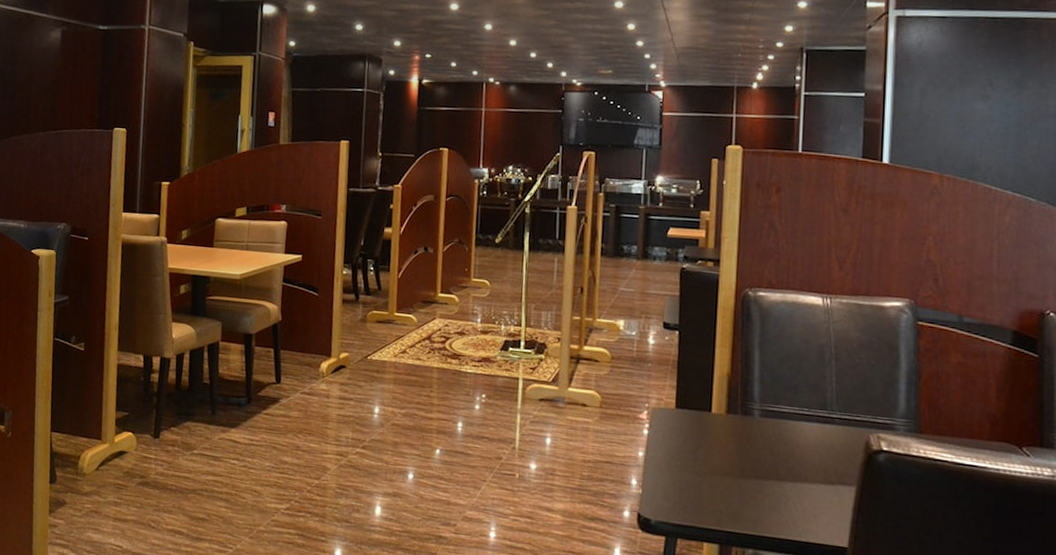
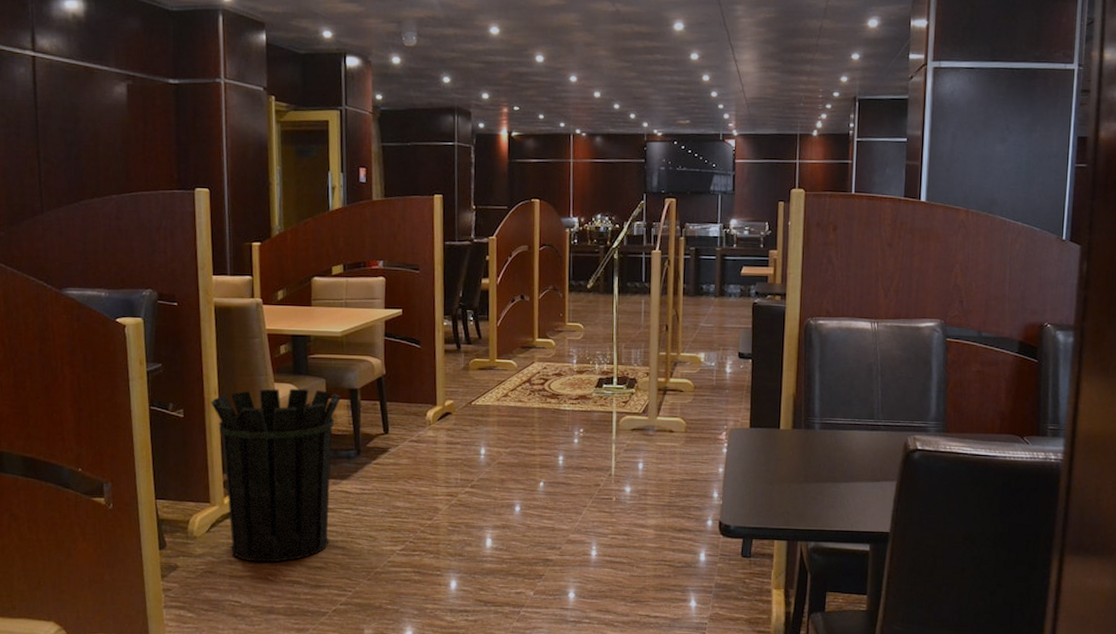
waste bin: none [110,328,235,509] -> present [210,388,341,563]

